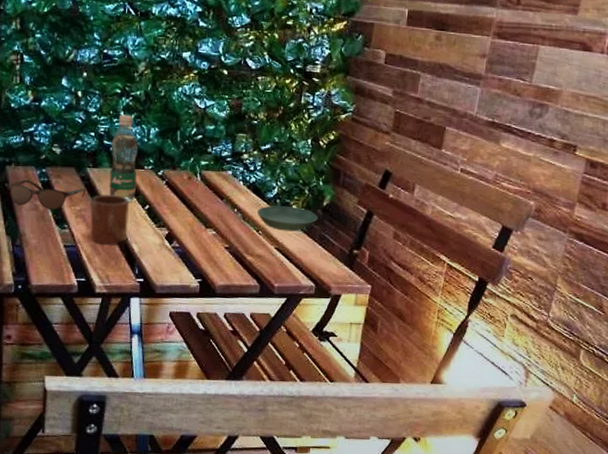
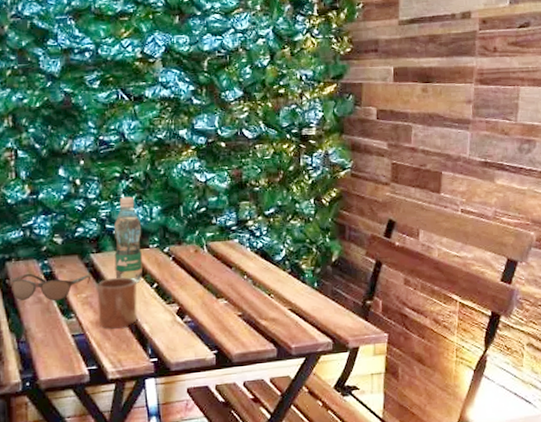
saucer: present [257,205,318,232] -> none [267,266,328,291]

